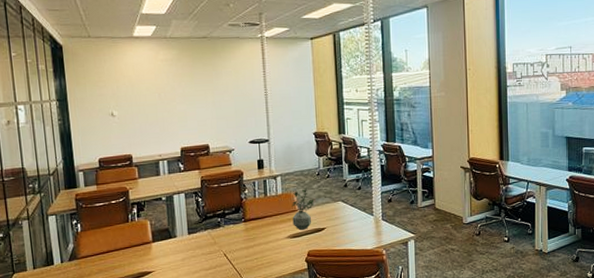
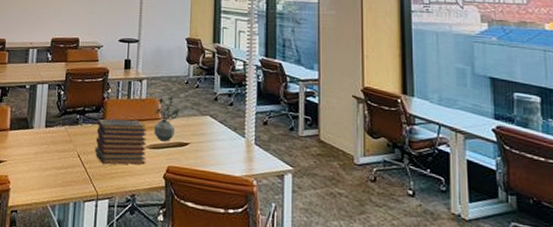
book stack: none [238,215,289,259] -> present [95,119,147,165]

